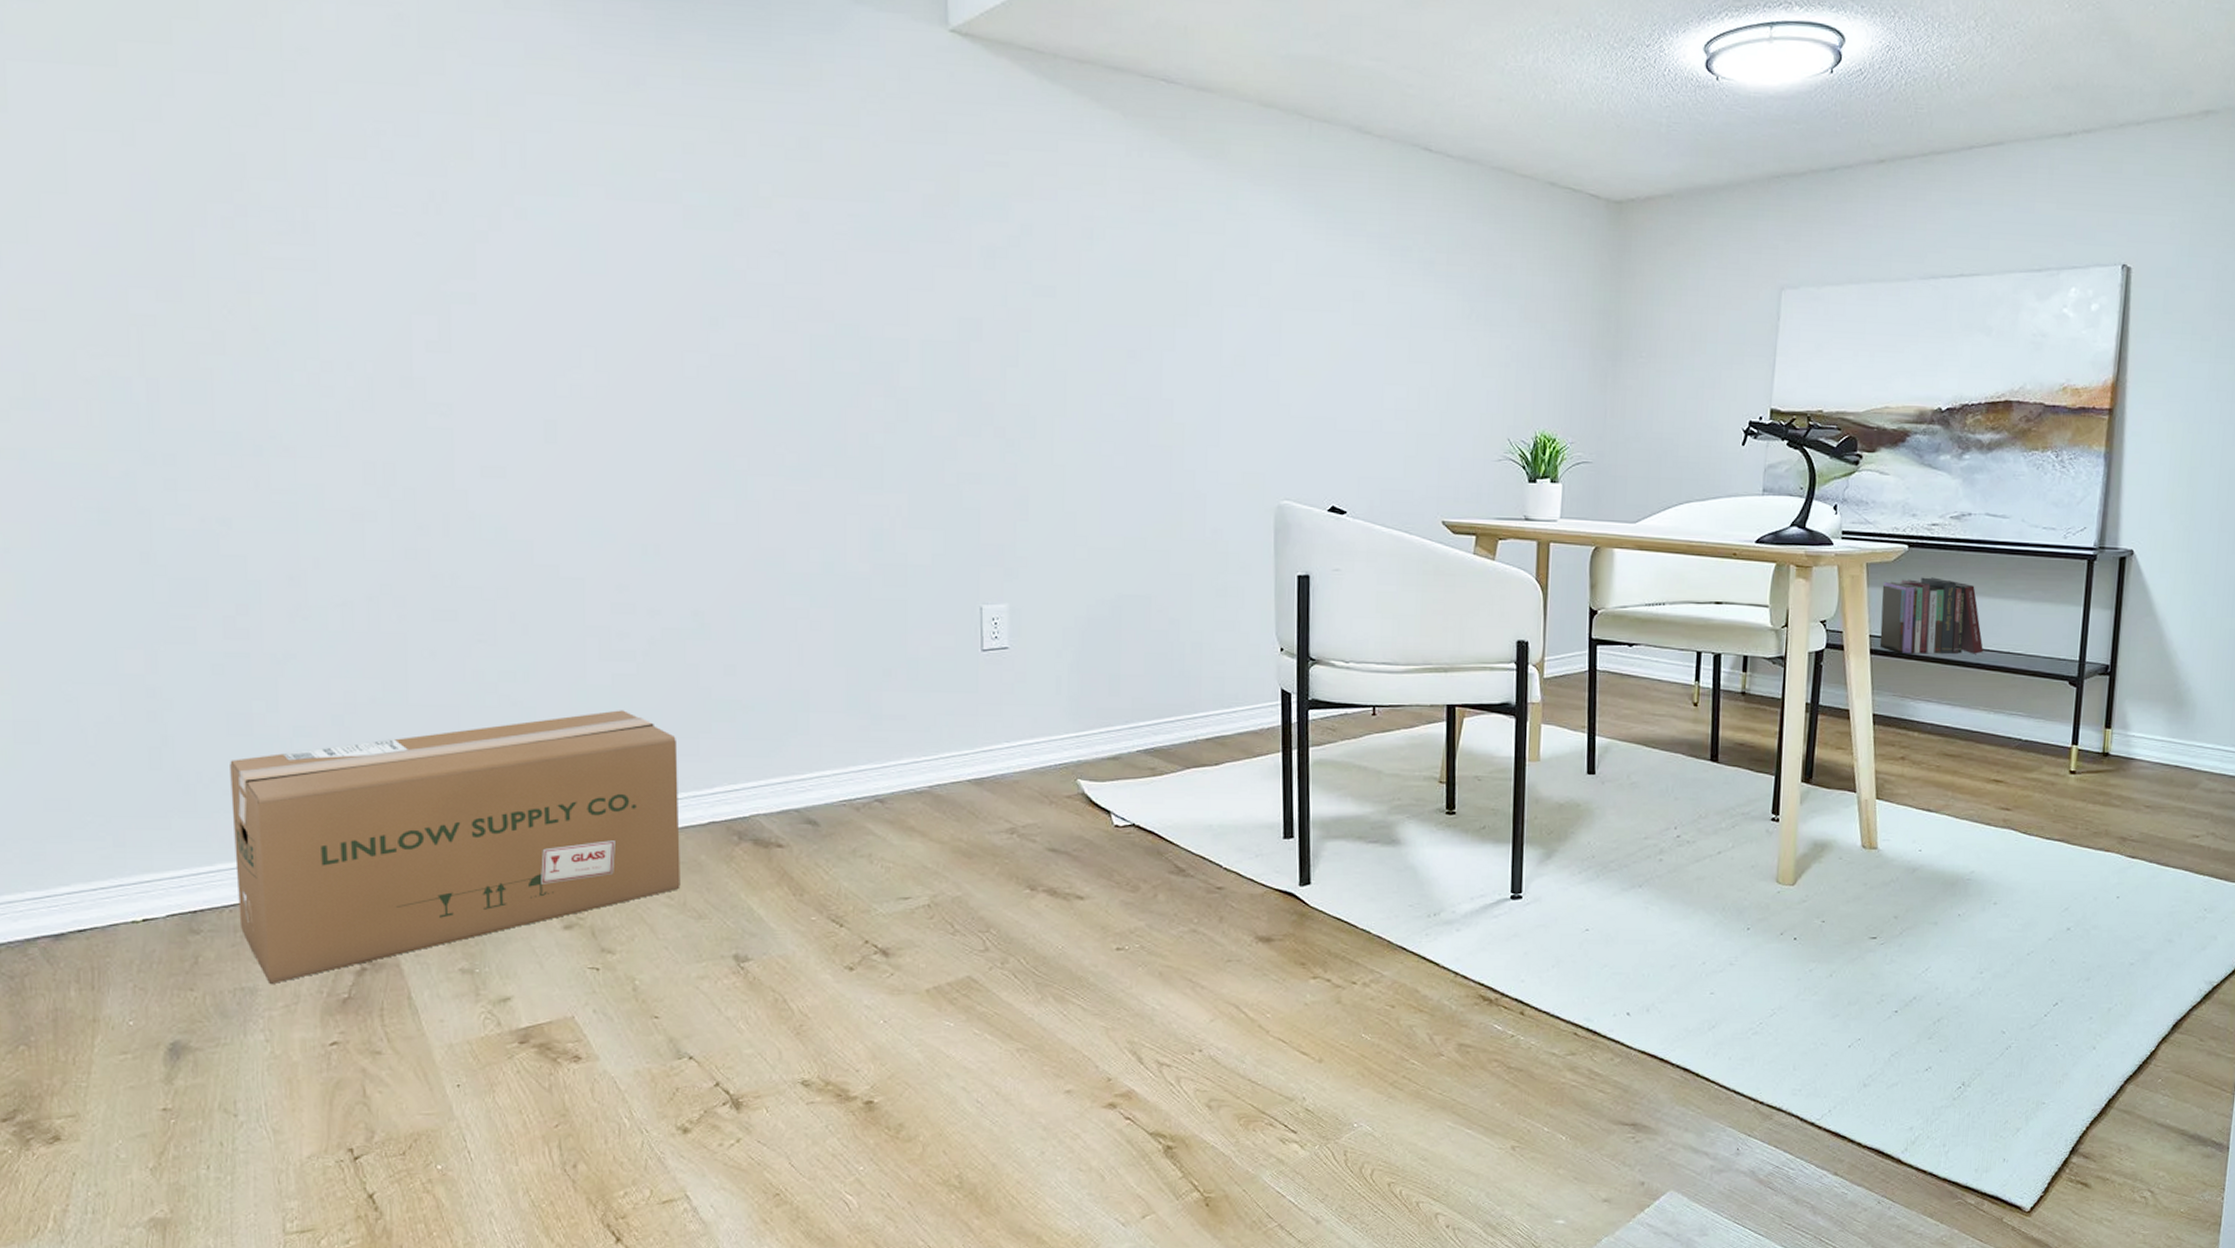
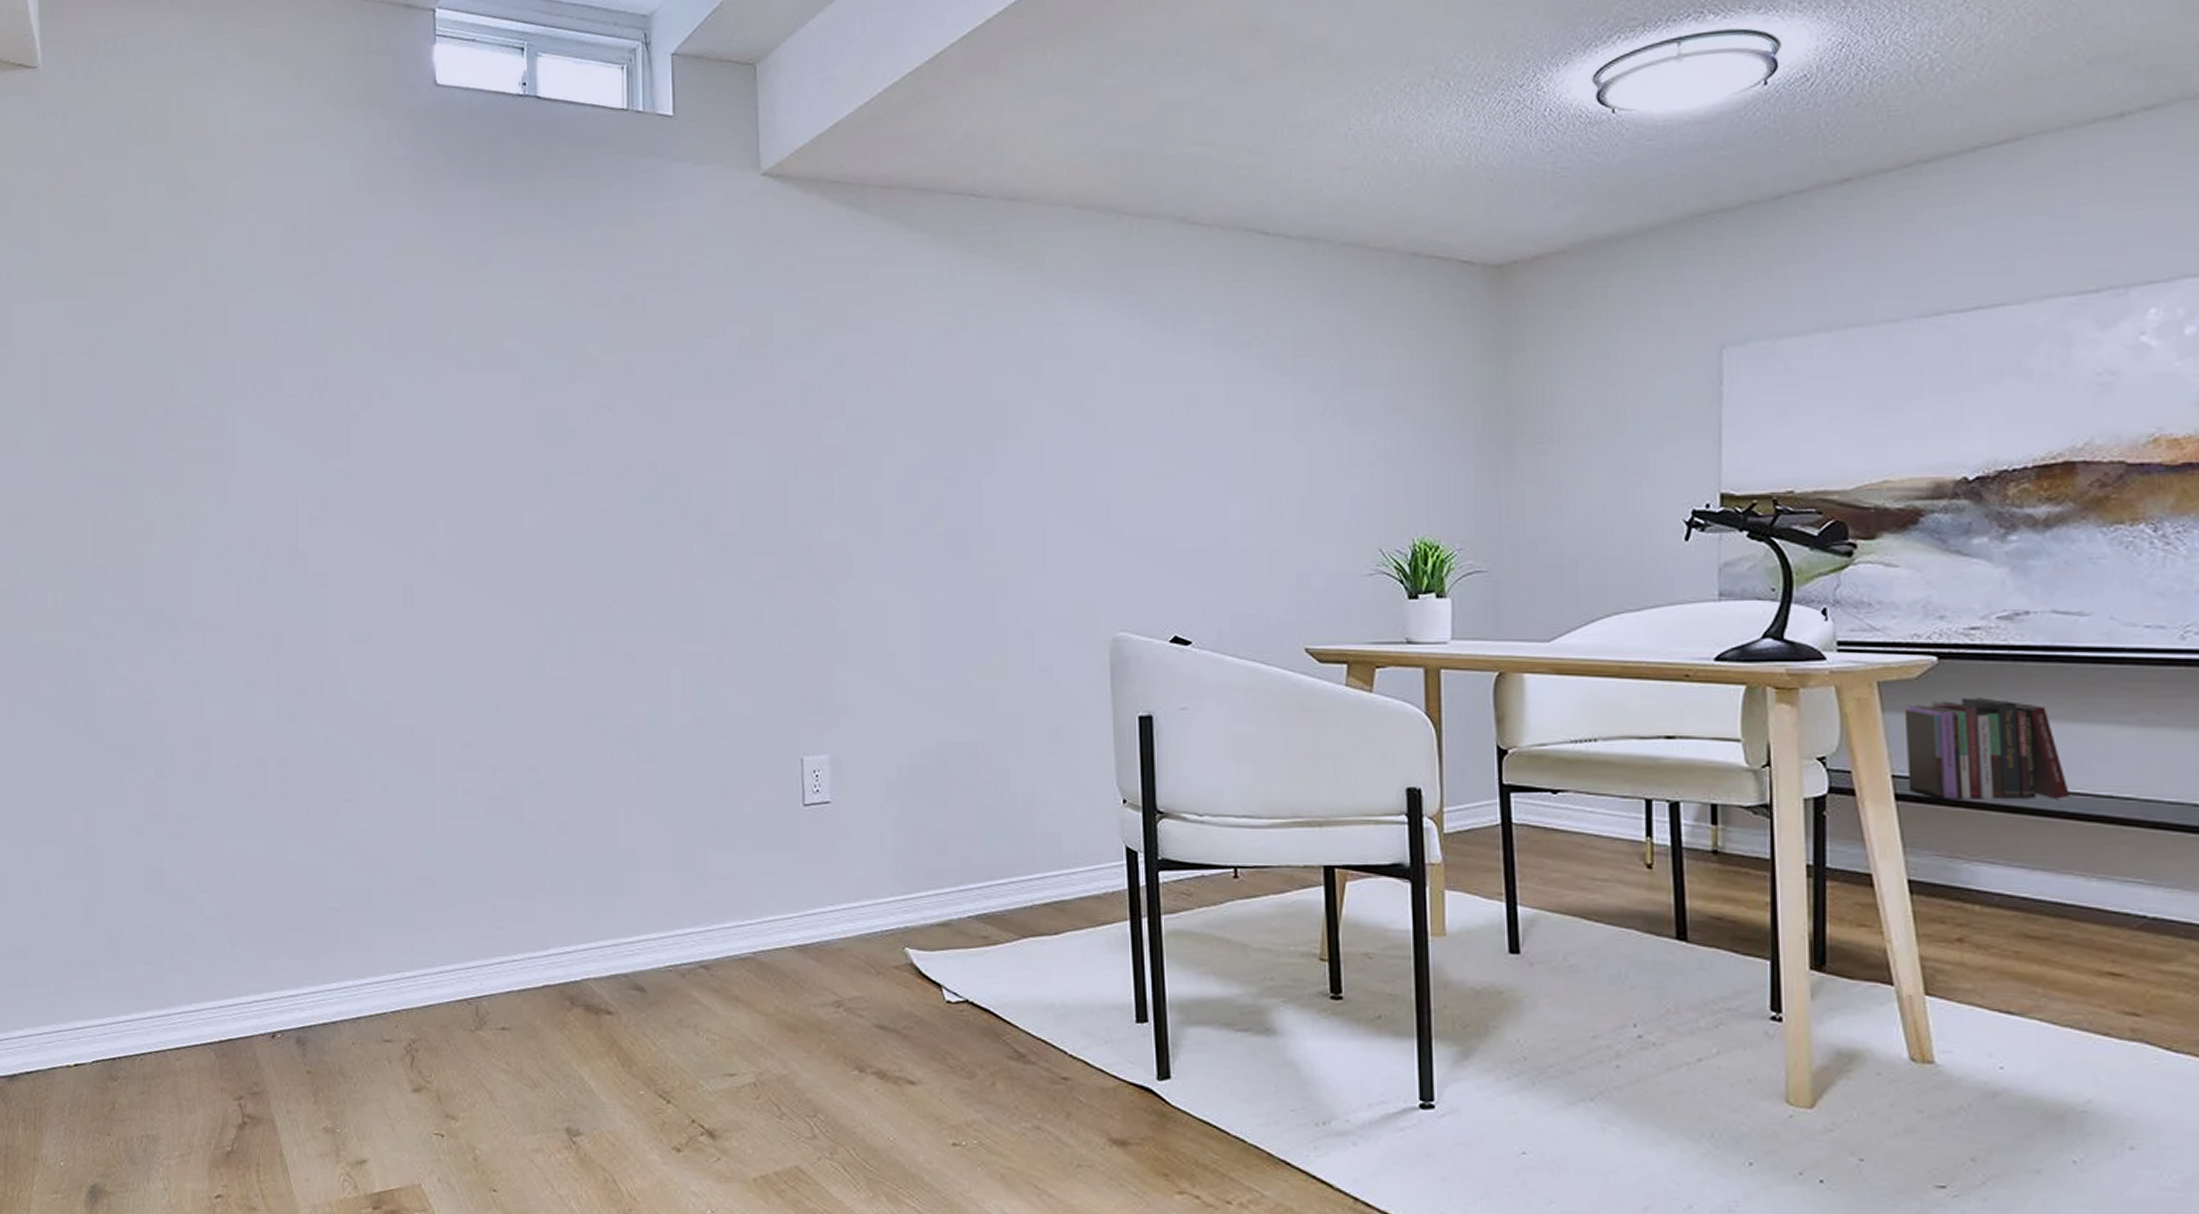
box: present [230,710,680,984] -> none [145,868,517,1133]

